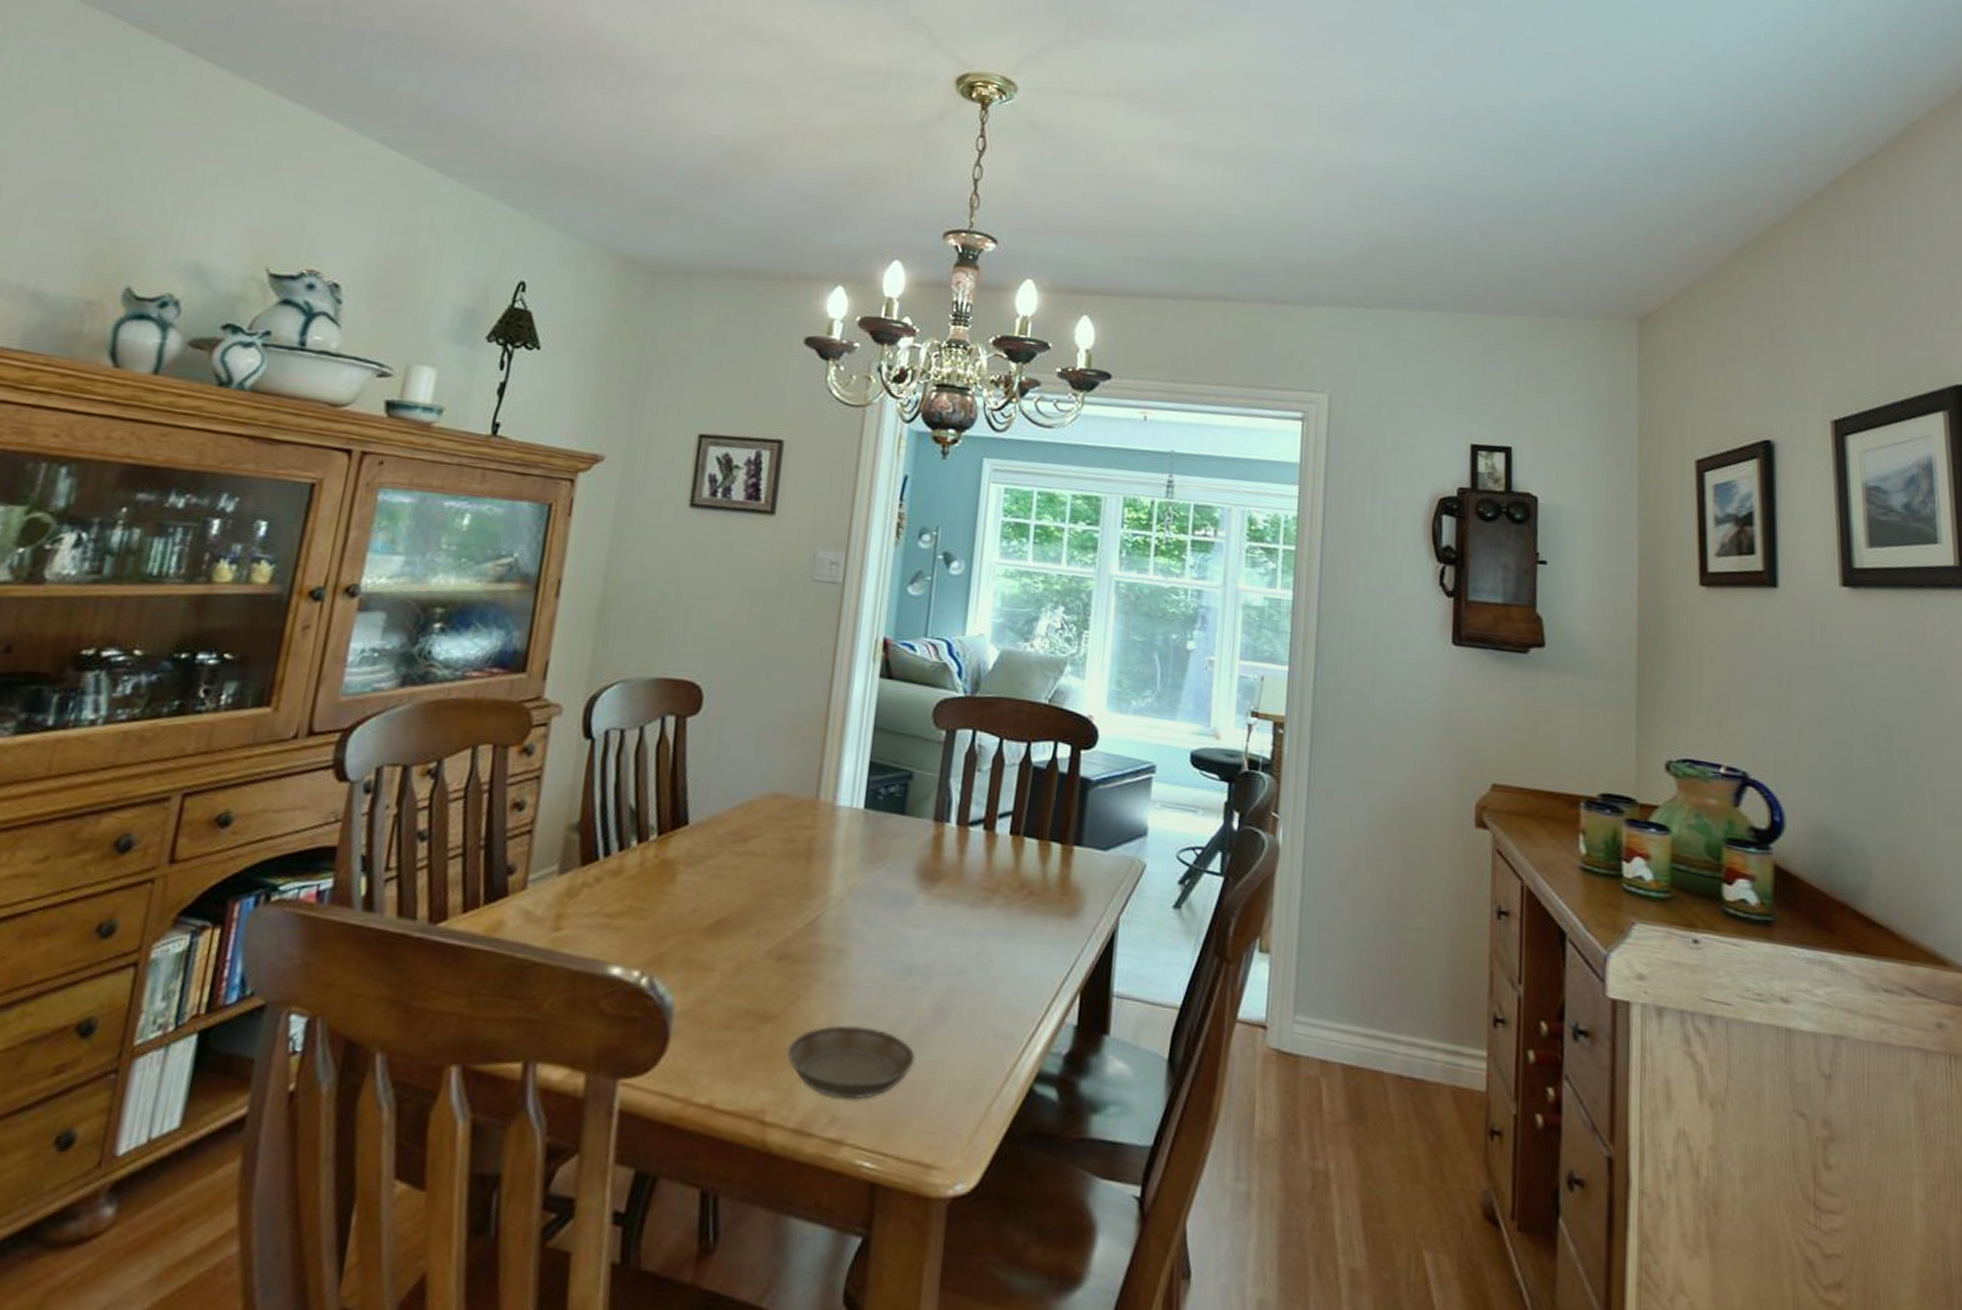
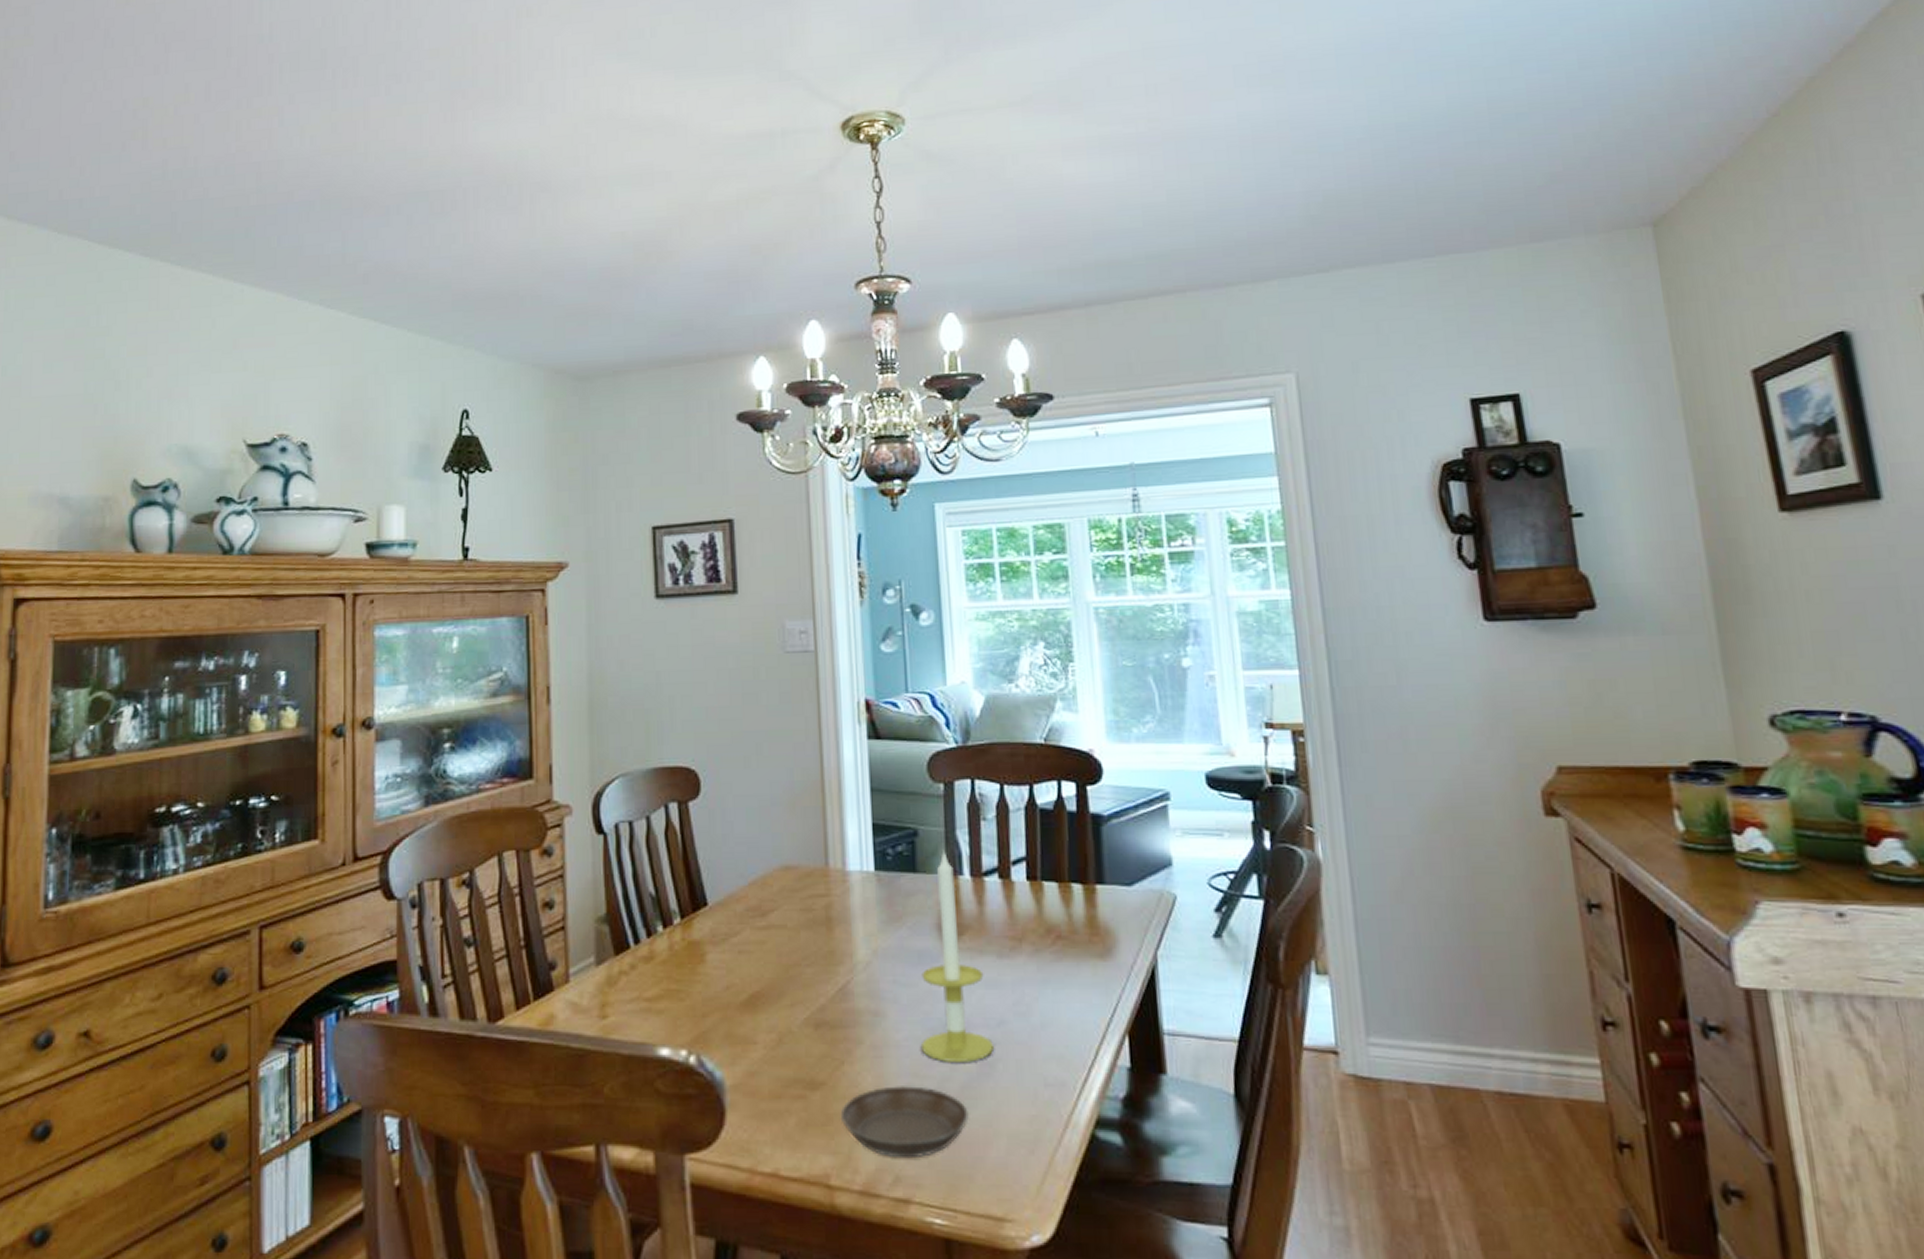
candle: none [879,795,954,1008] -> present [920,849,995,1062]

